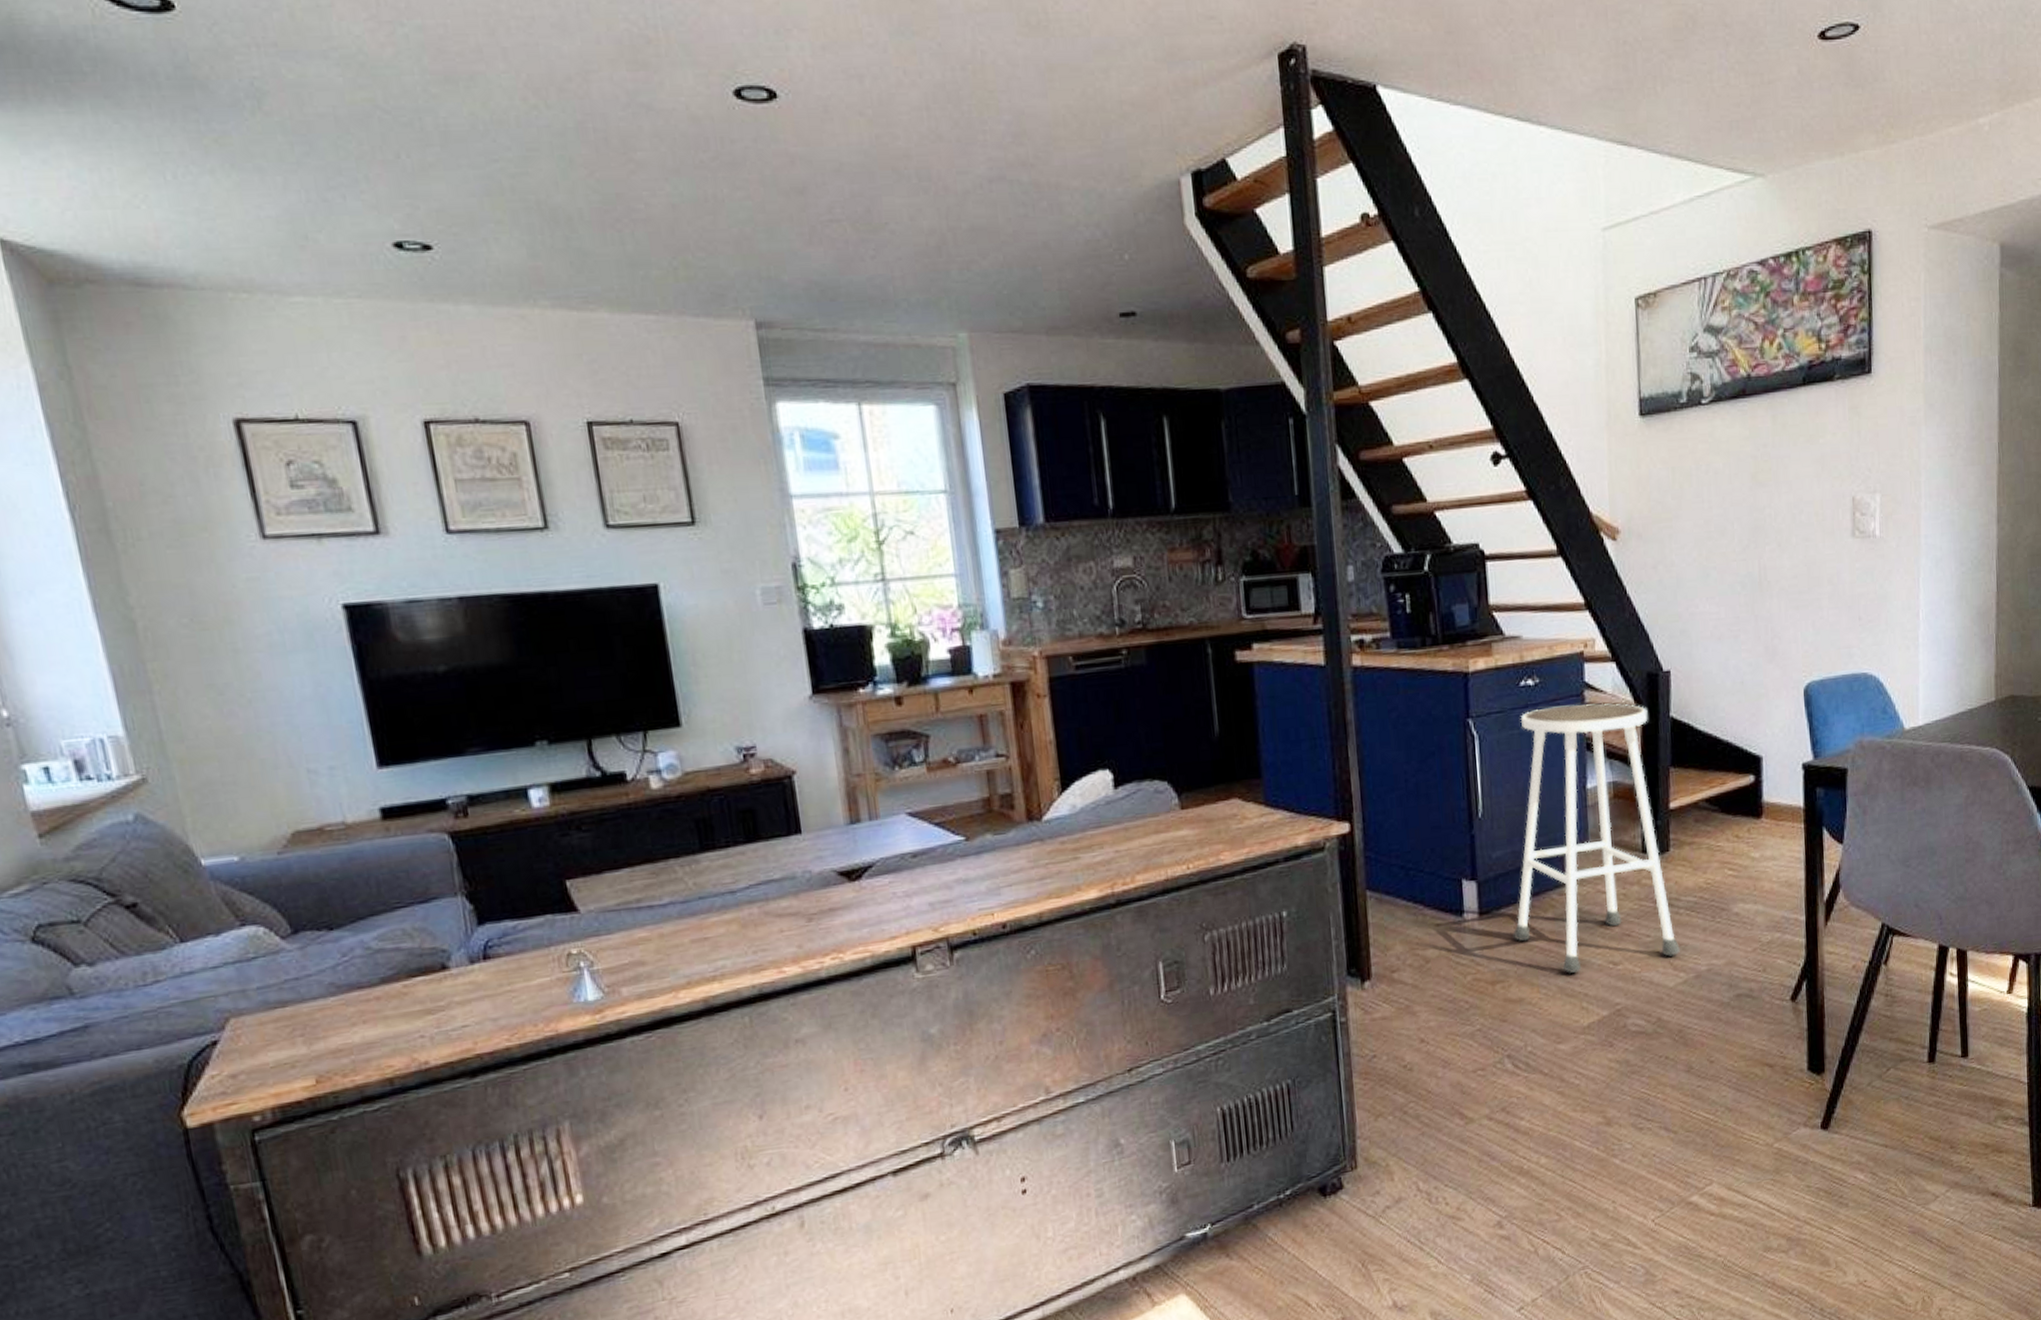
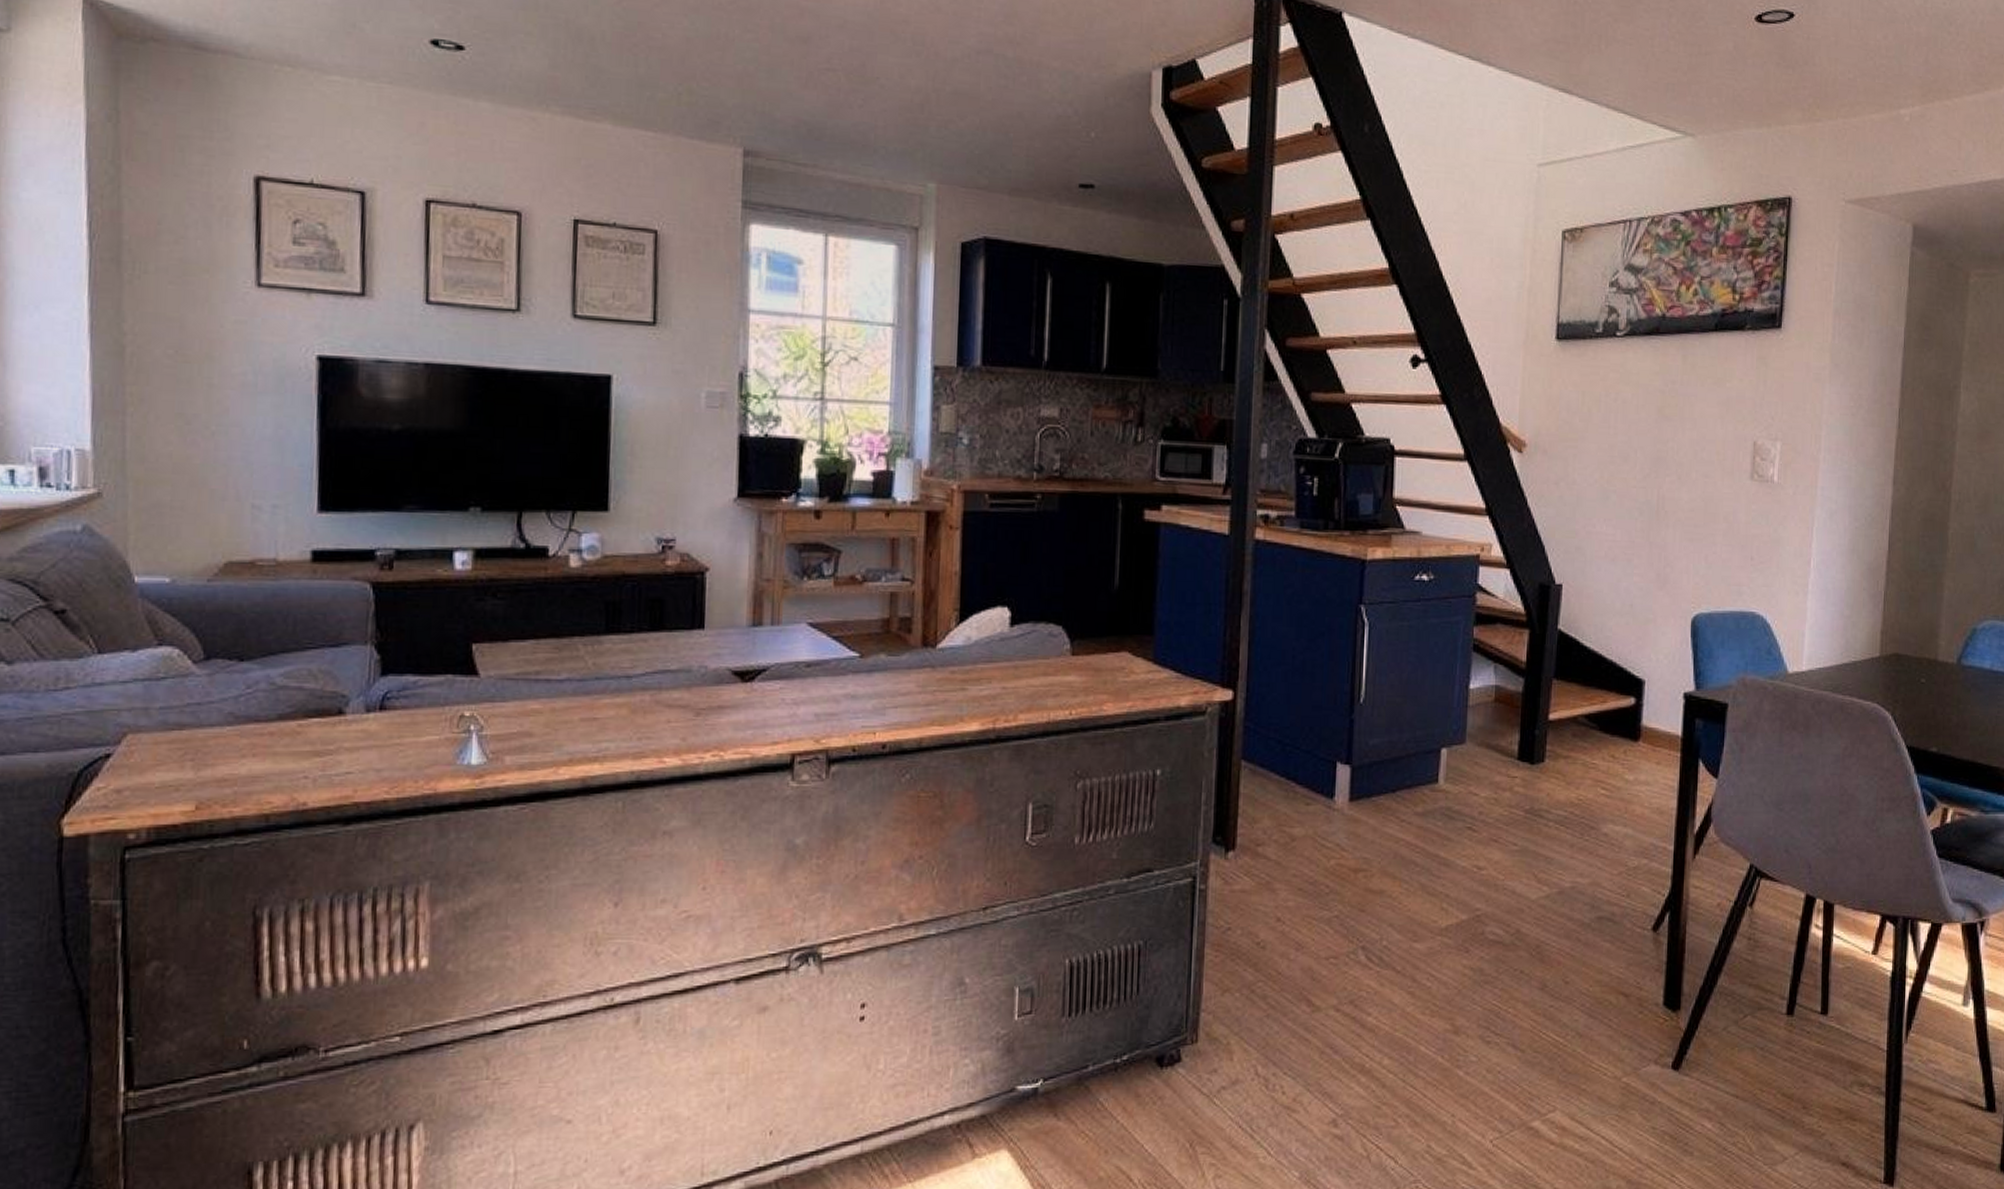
stool: present [1513,703,1680,973] -> none [1380,604,1546,871]

